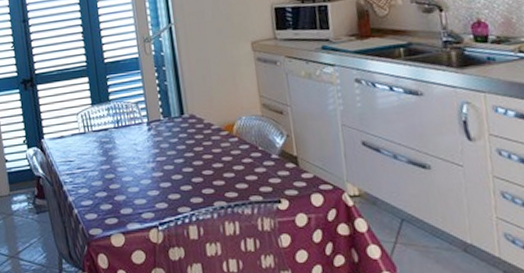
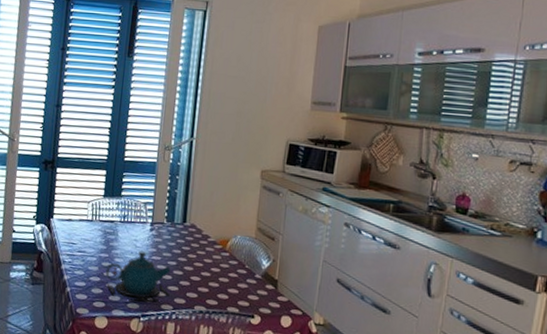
teapot: none [110,154,183,211] -> present [105,251,171,302]

